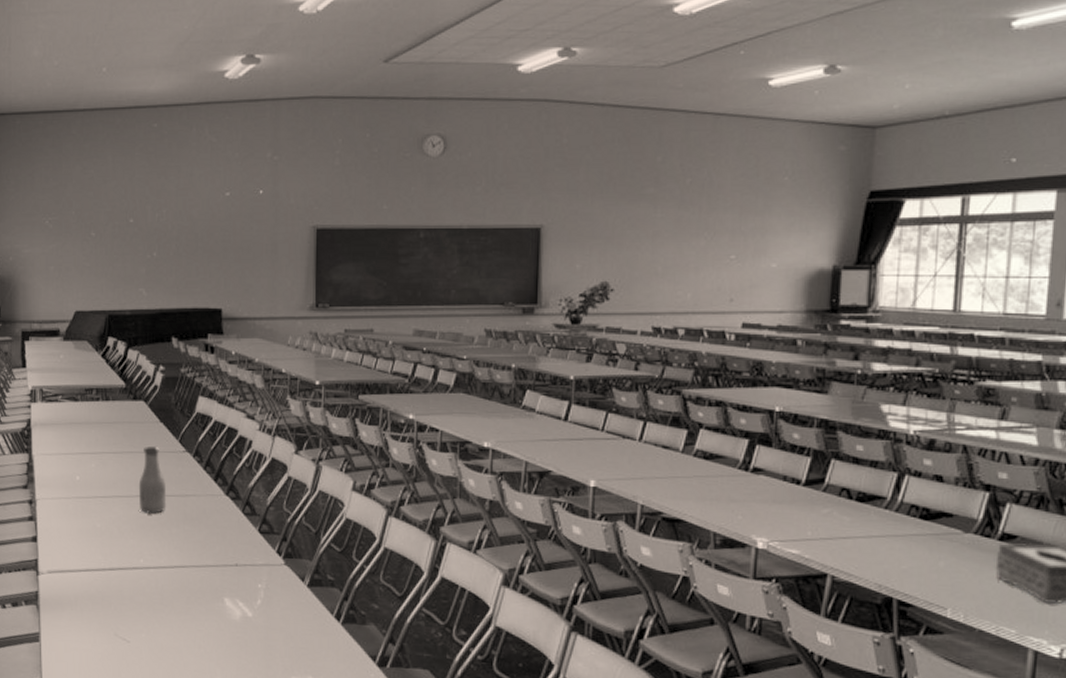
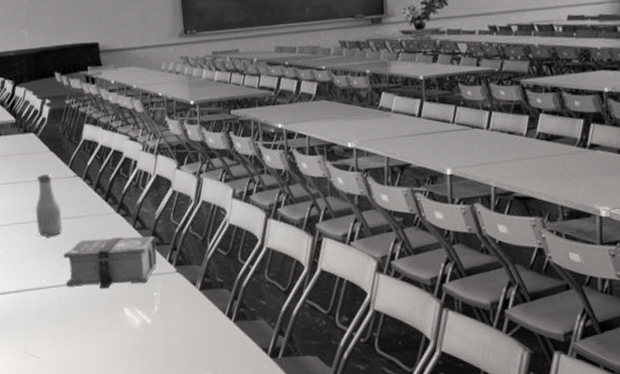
bible: none [164,520,265,576] -> present [63,236,157,289]

